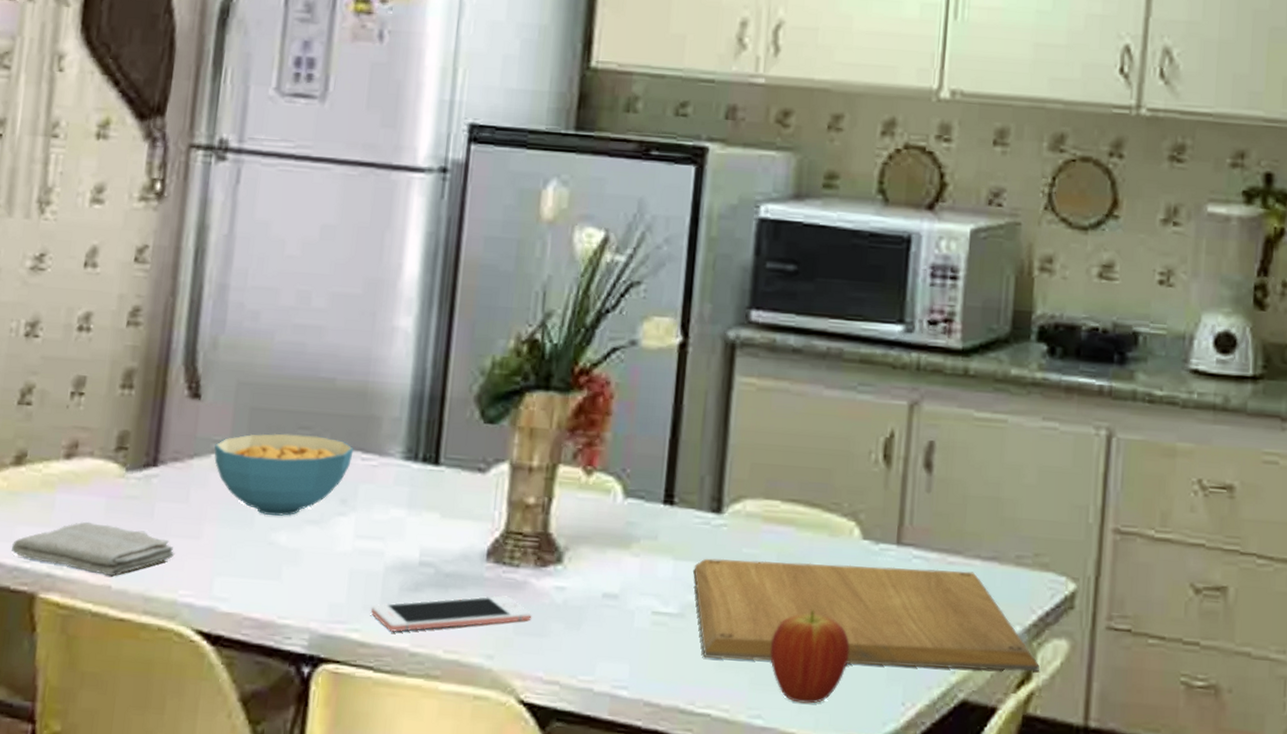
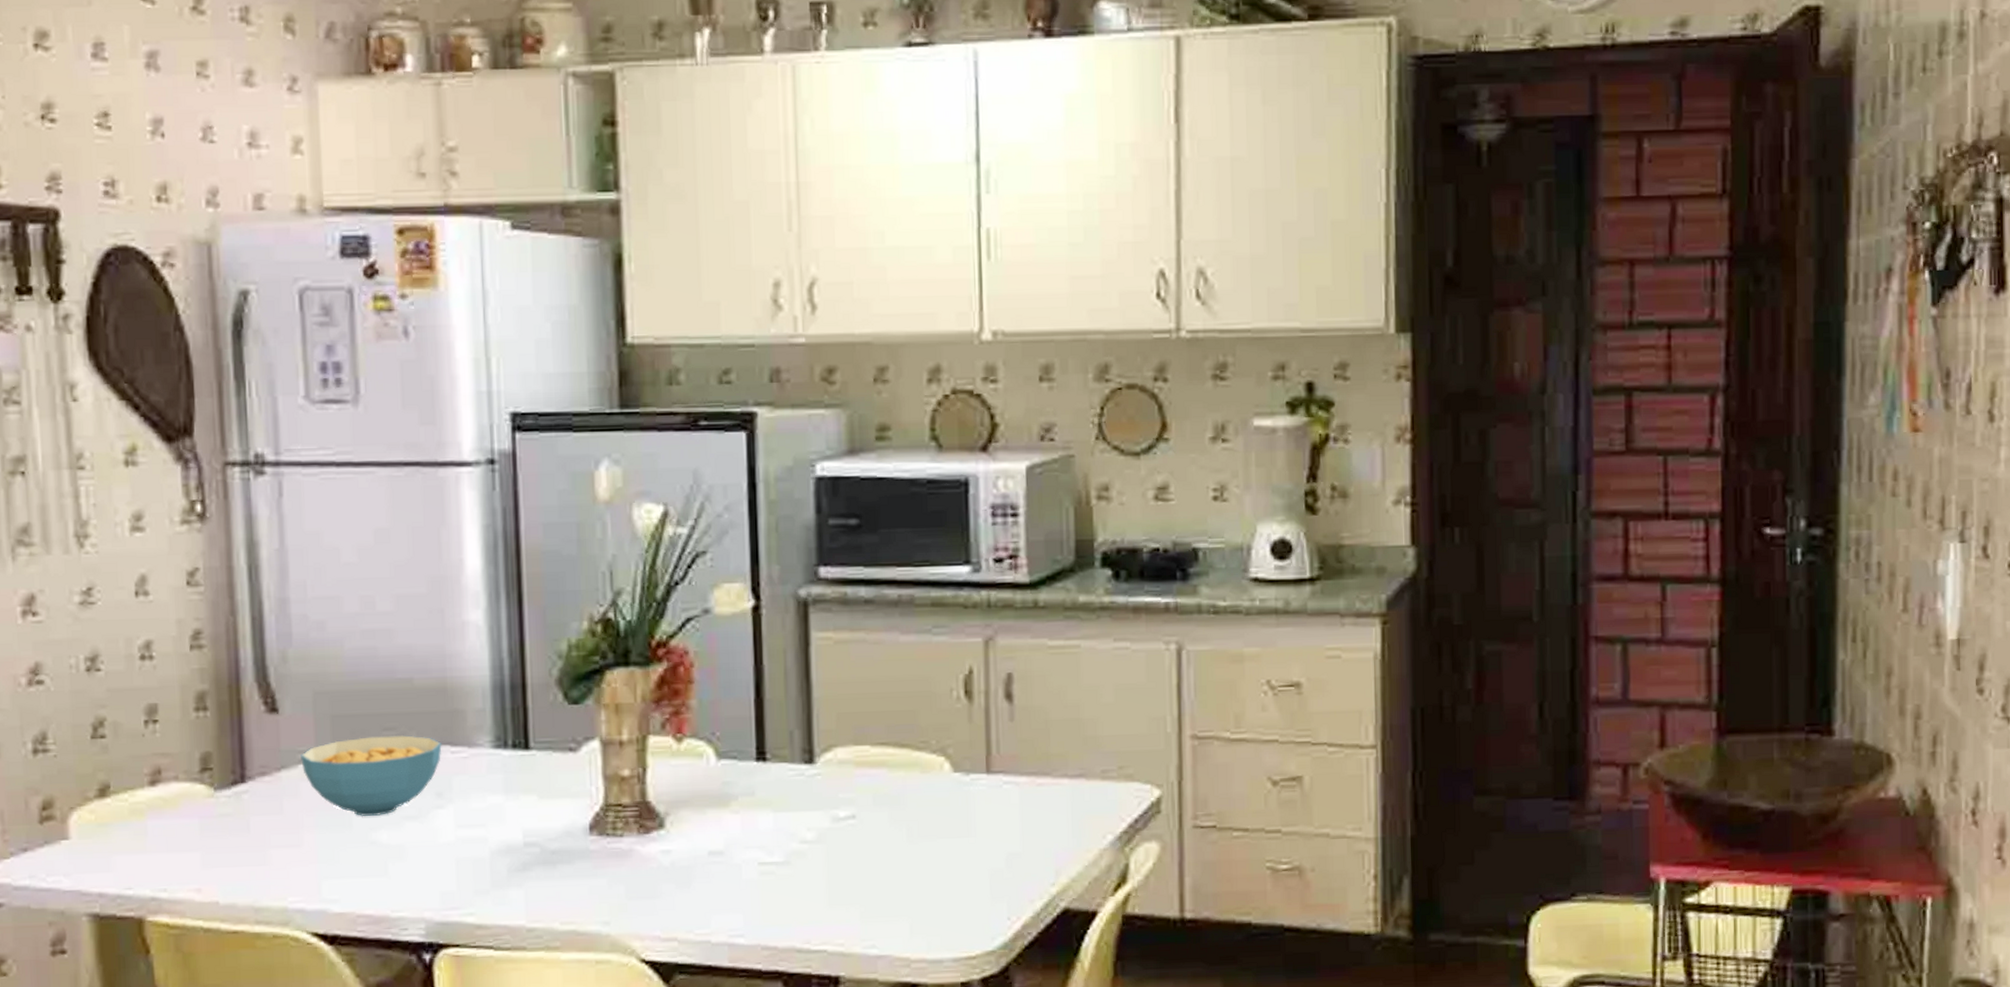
washcloth: present [11,521,175,577] -> none [110,843,278,893]
cell phone: present [370,595,532,632] -> none [482,865,642,911]
chopping board: present [693,558,1039,673] -> none [793,790,1134,900]
fruit: present [770,610,850,704] -> none [877,843,952,929]

